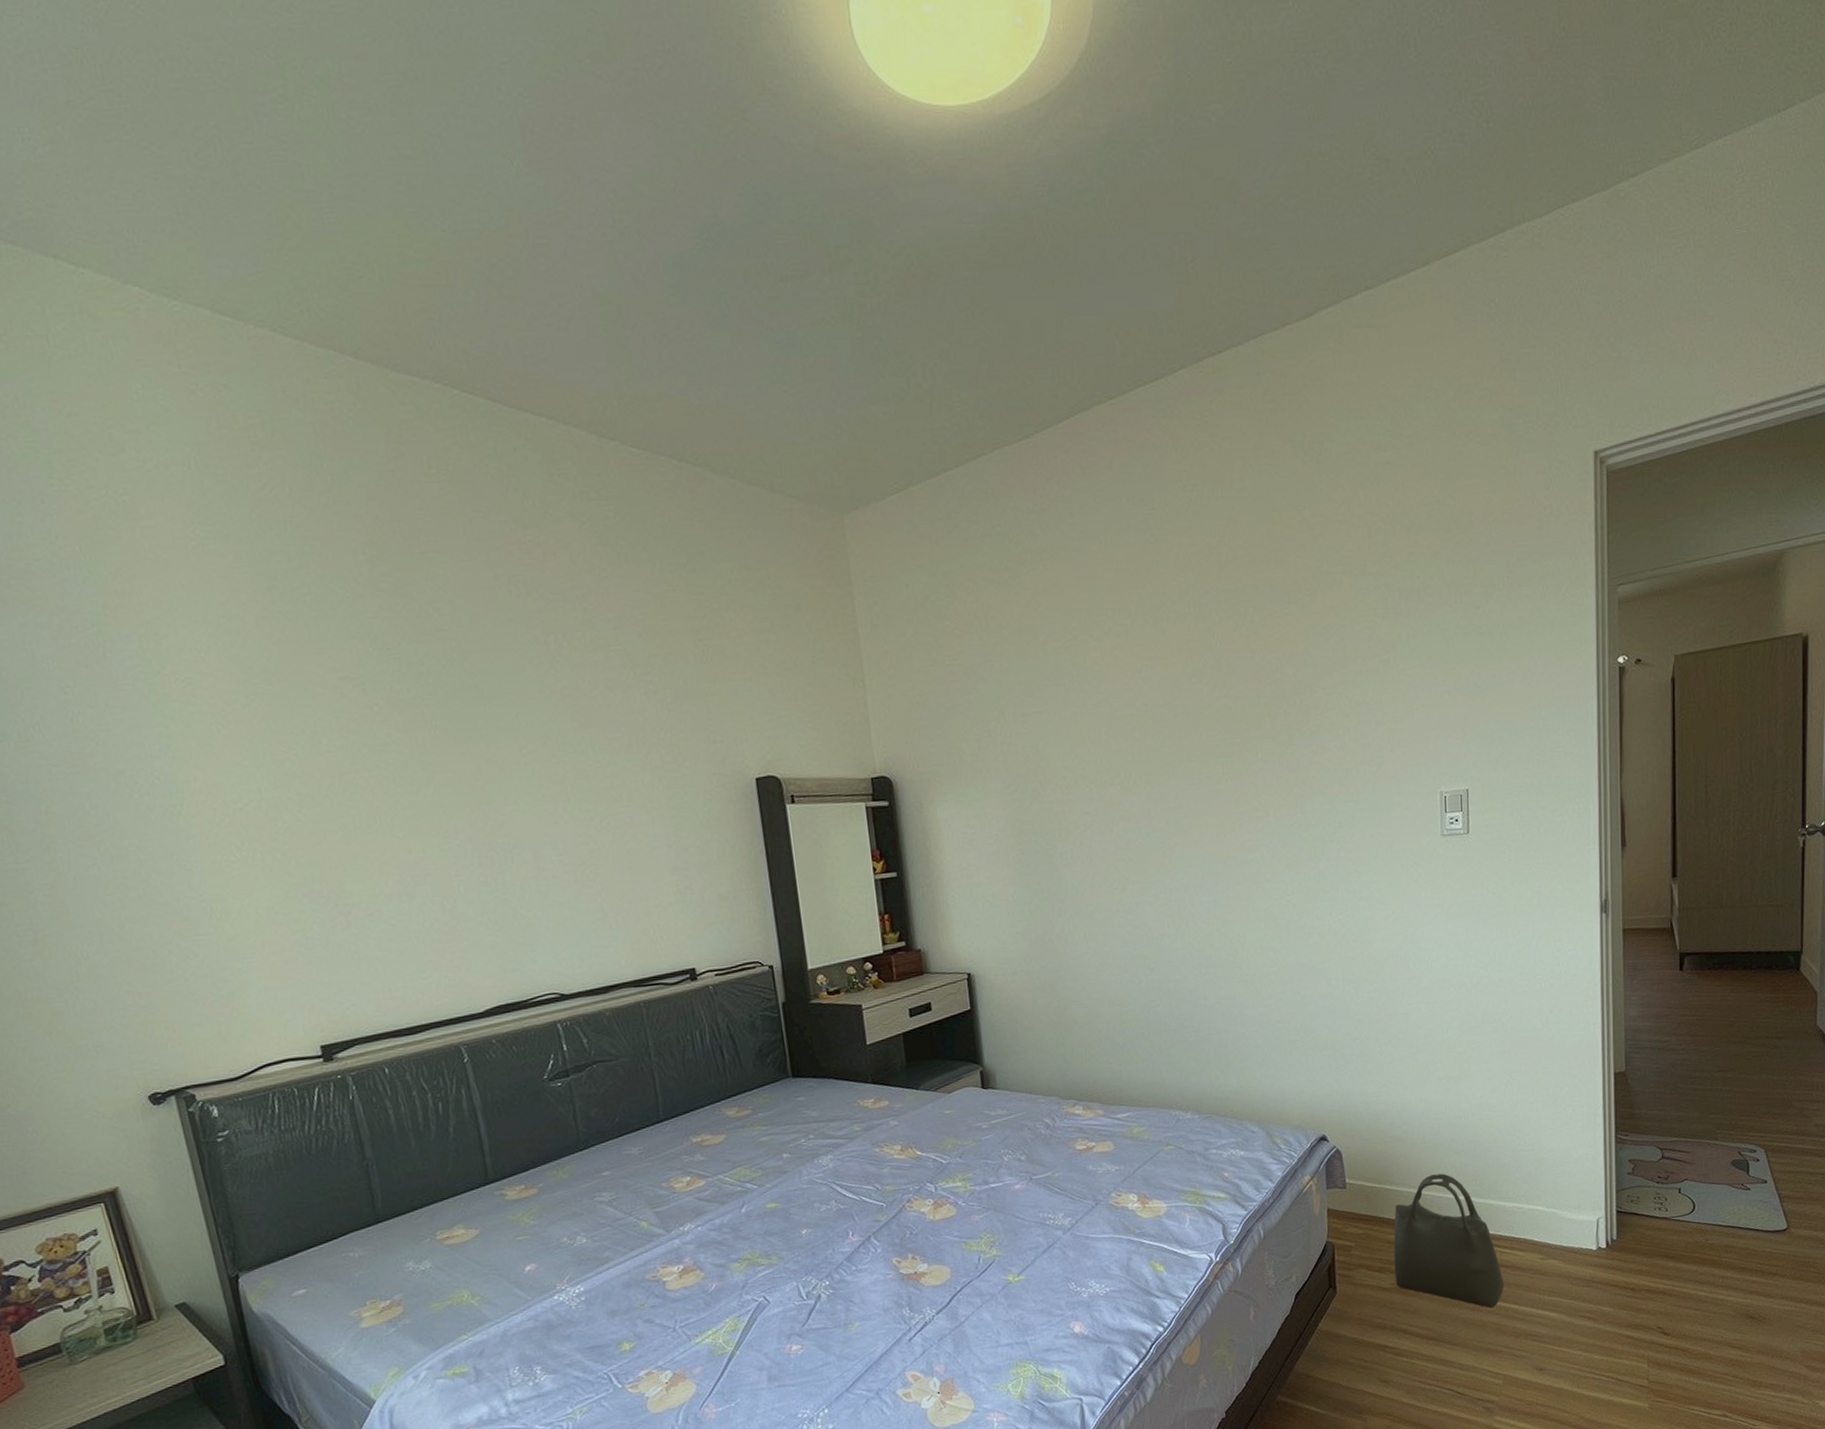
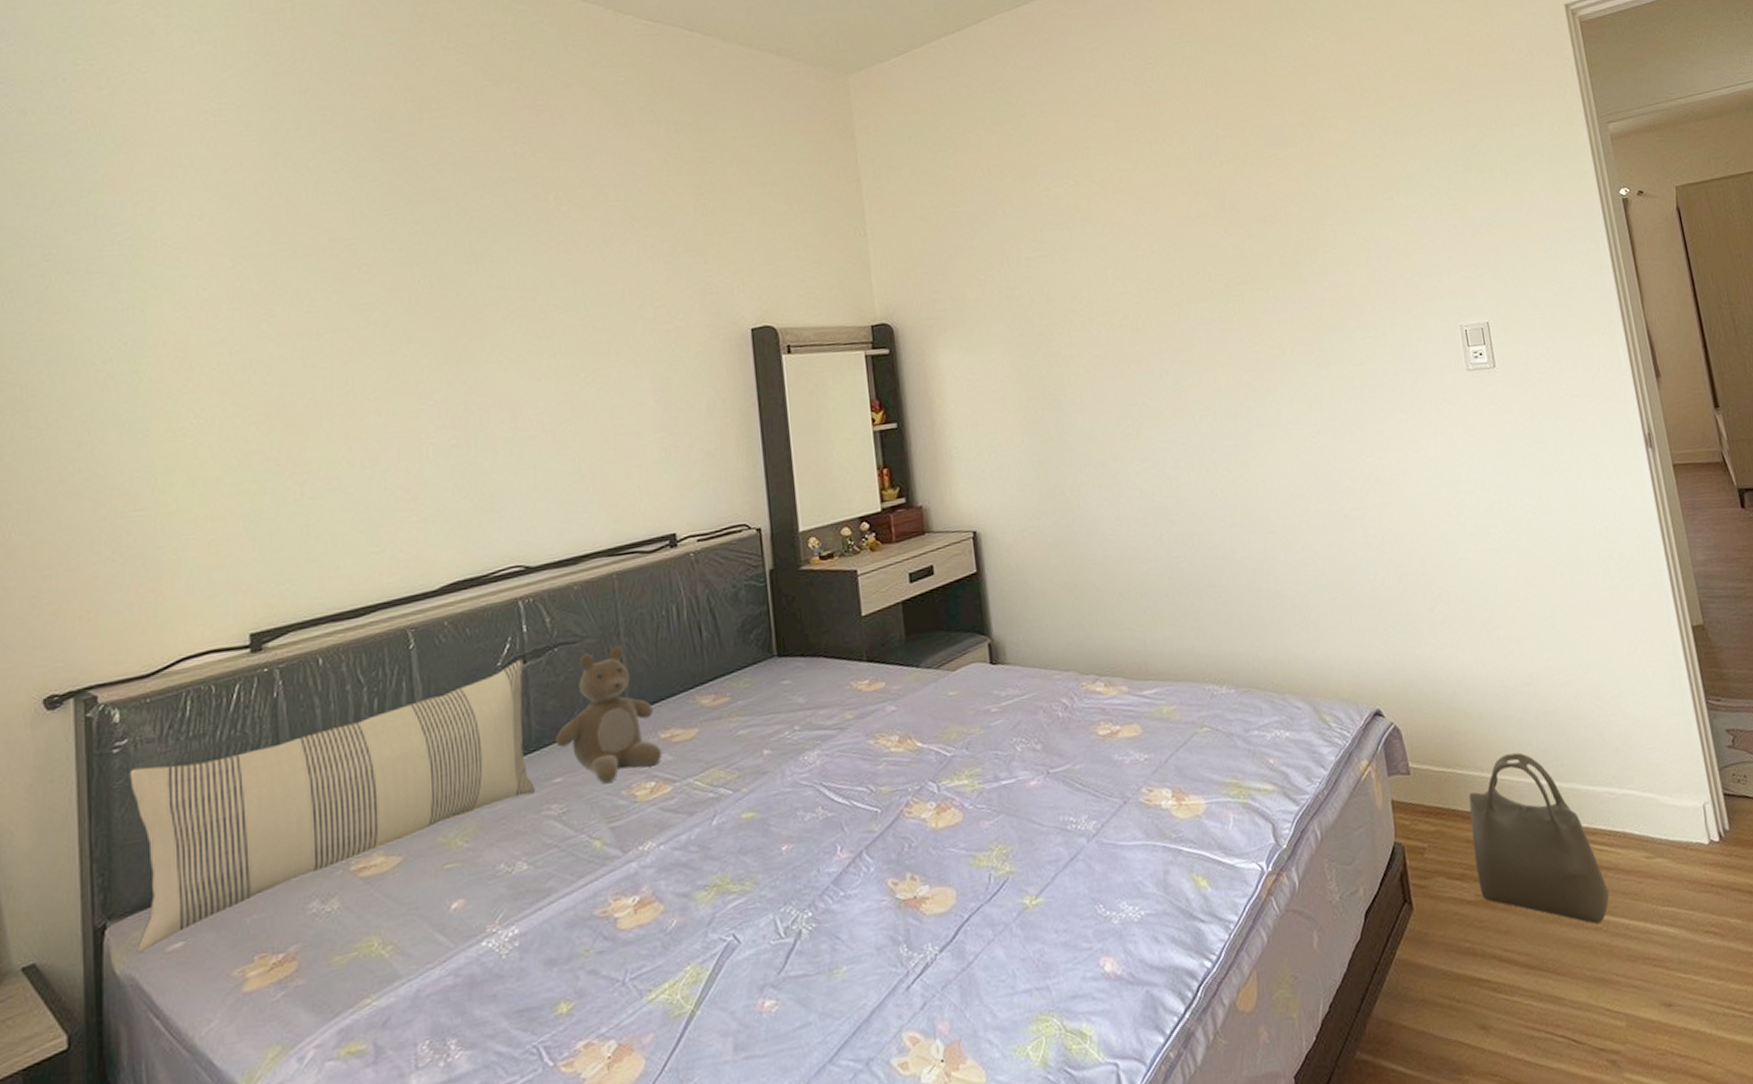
pillow: none [235,1073,587,1297] -> present [129,658,534,953]
teddy bear: none [601,1064,695,1178] -> present [556,645,662,784]

